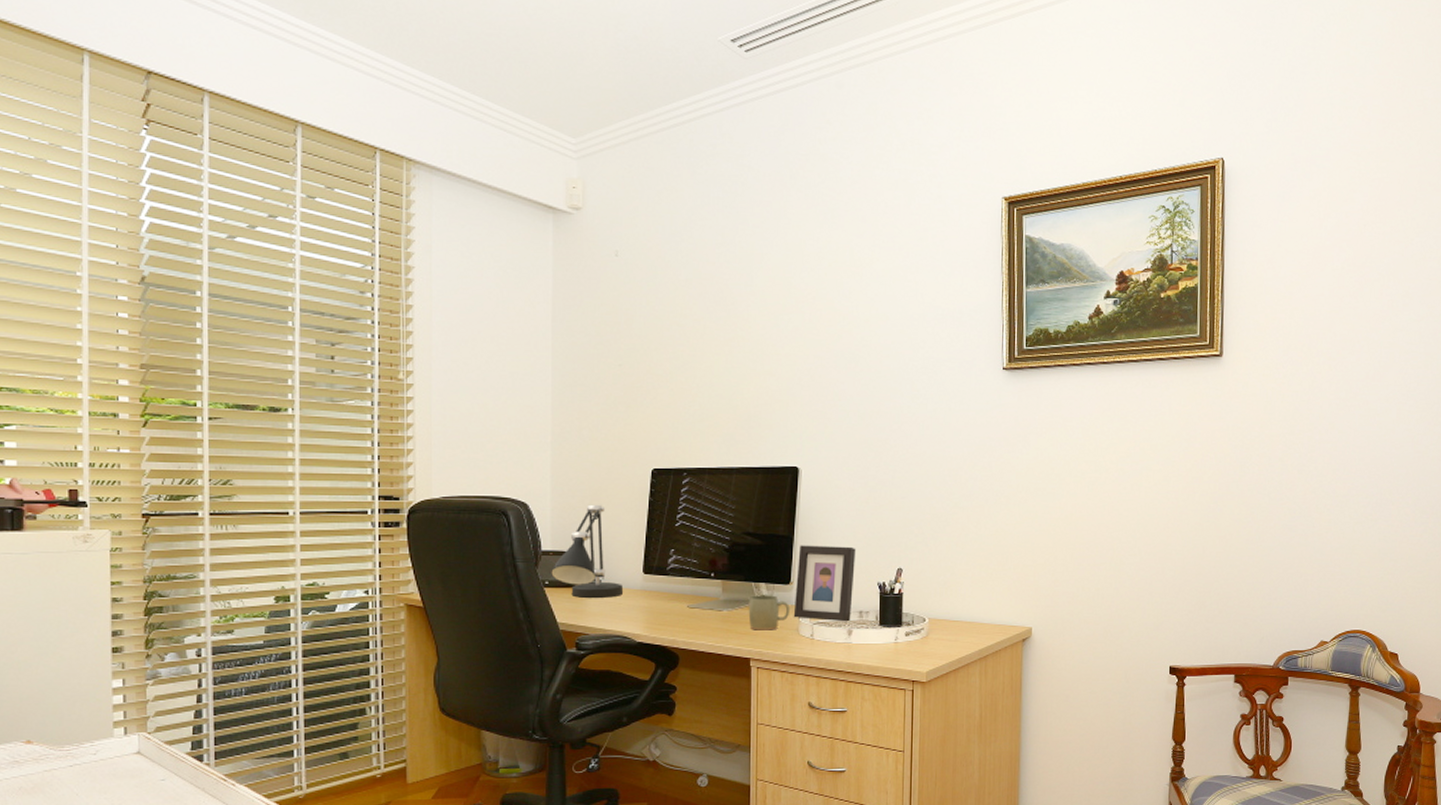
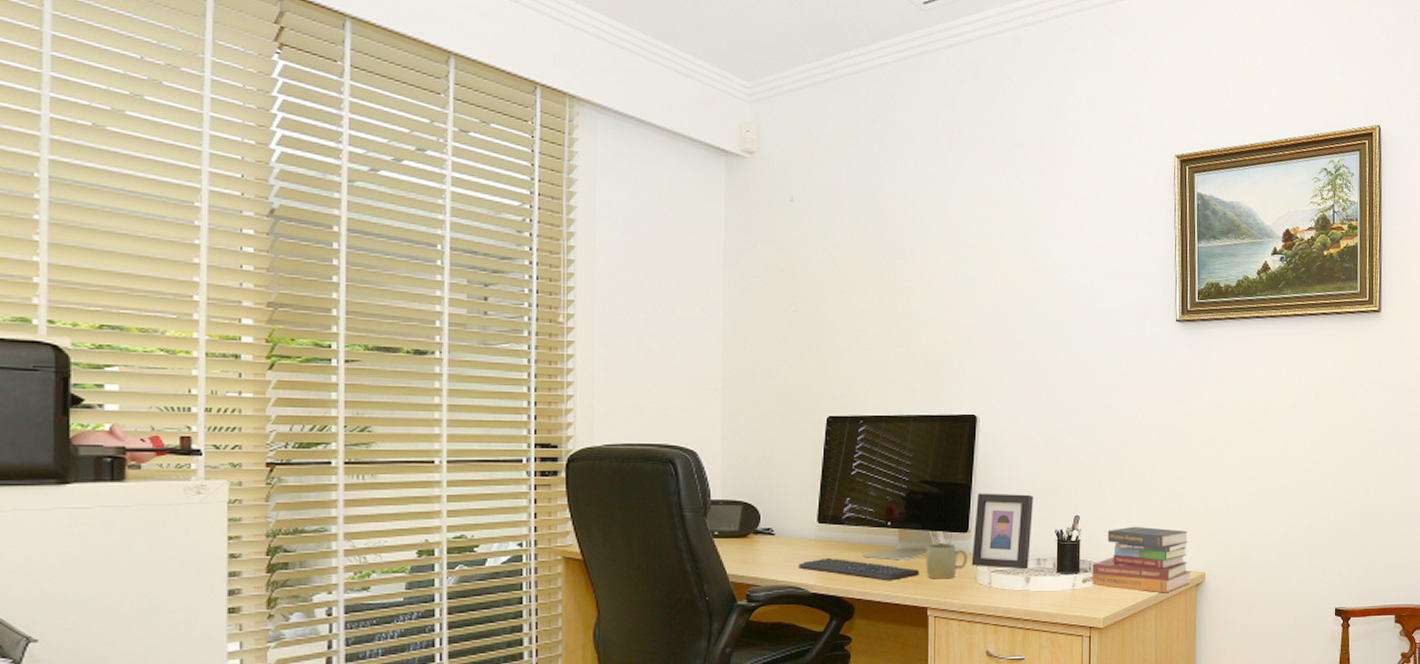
desk lamp: present [551,504,624,598] -> none [721,452,798,548]
computer keyboard: none [625,607,742,632] -> present [799,557,920,581]
books: none [915,579,1018,648] -> present [1092,526,1192,593]

